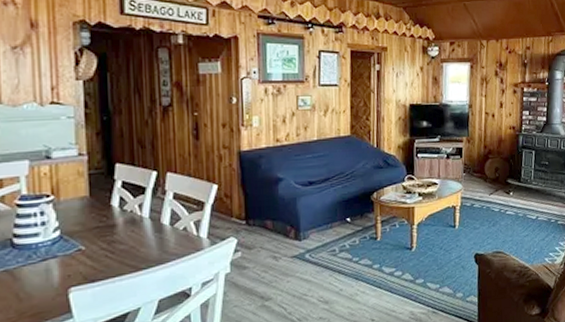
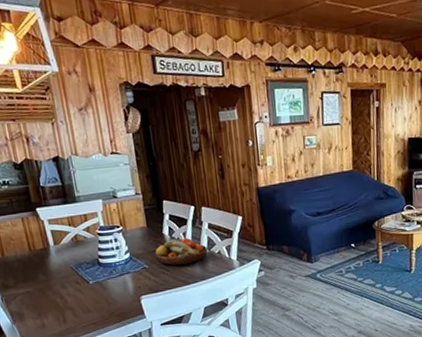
fruit bowl: none [96,210,171,247] -> present [155,237,208,266]

